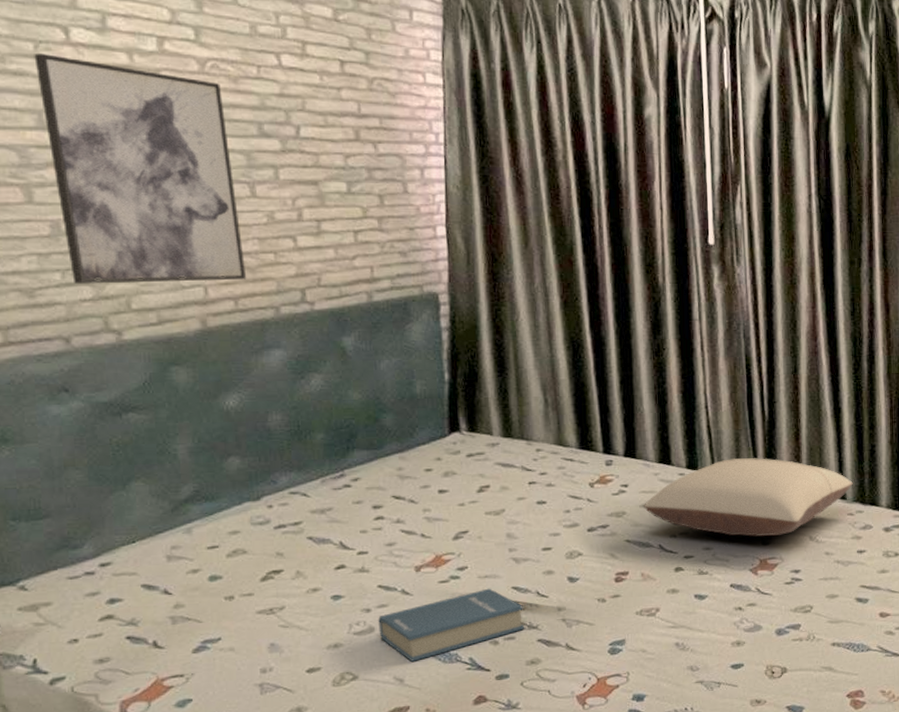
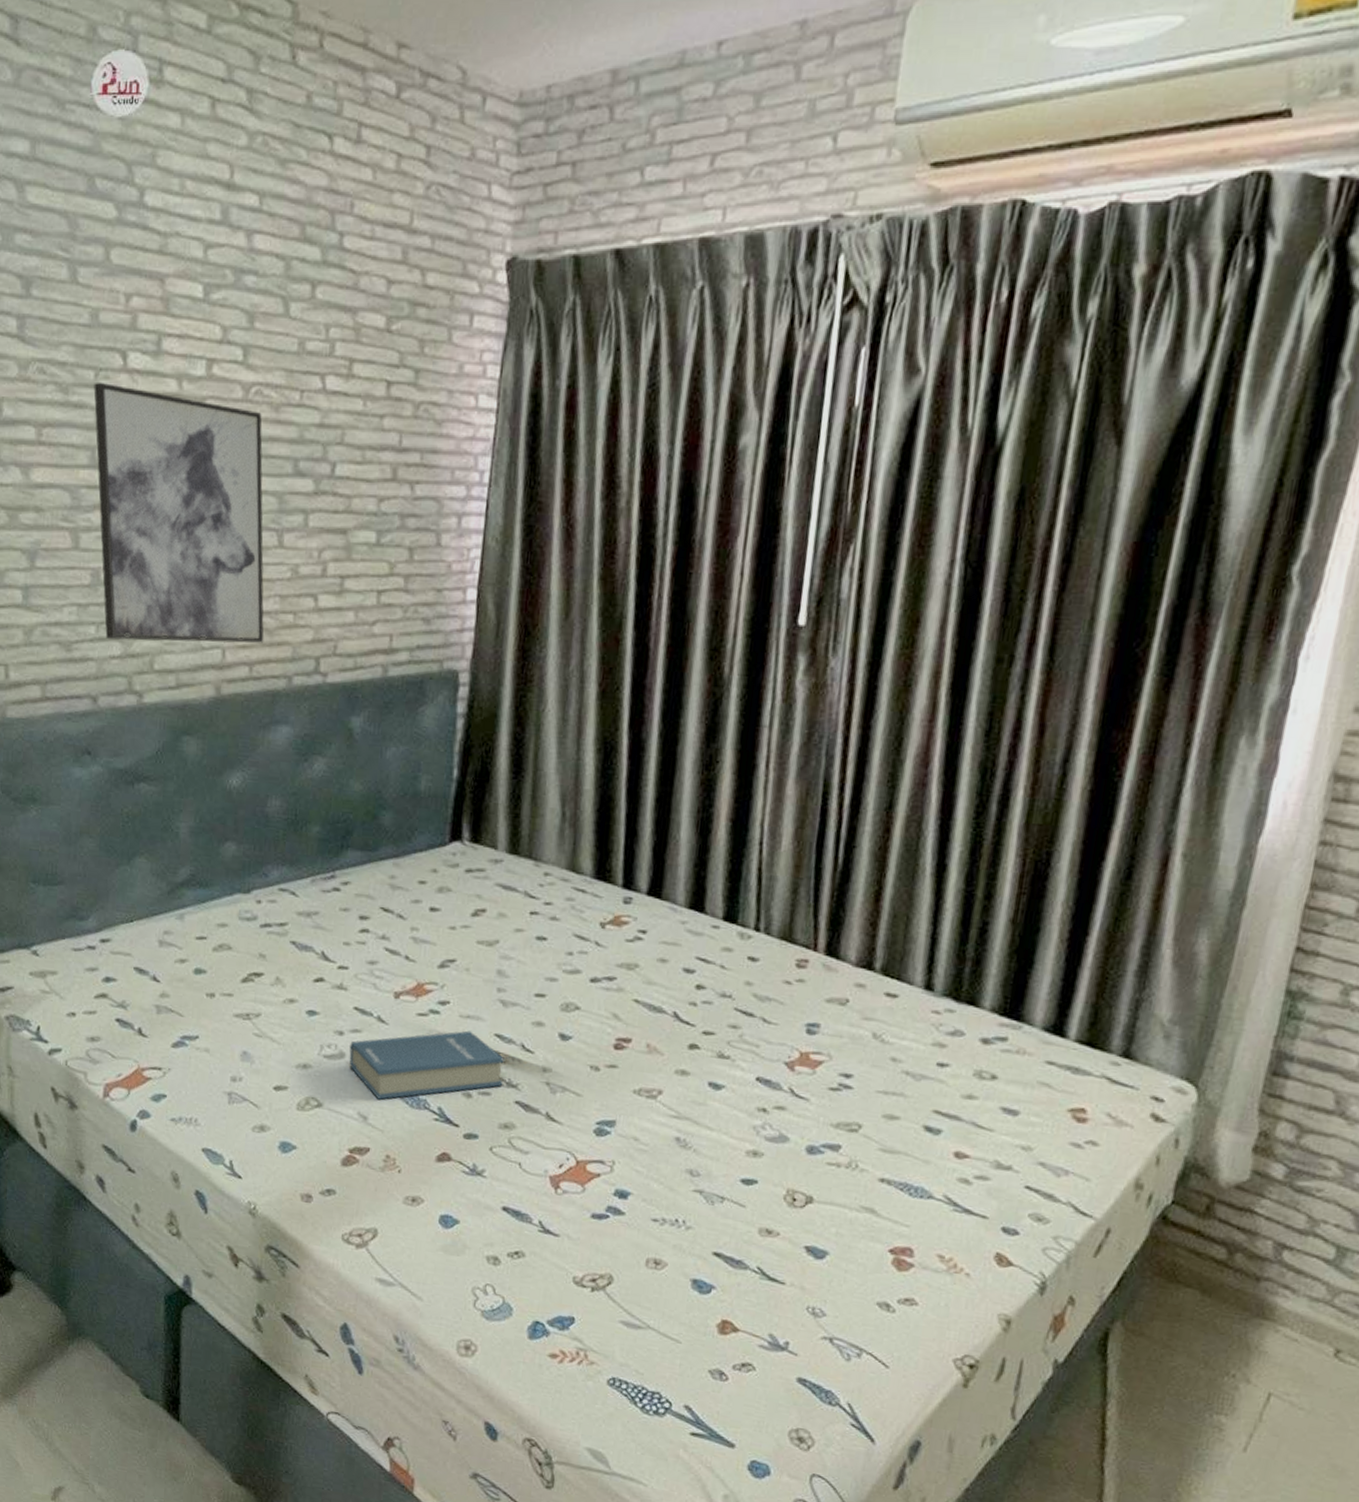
pillow: present [644,458,853,537] -> none [662,914,947,1025]

